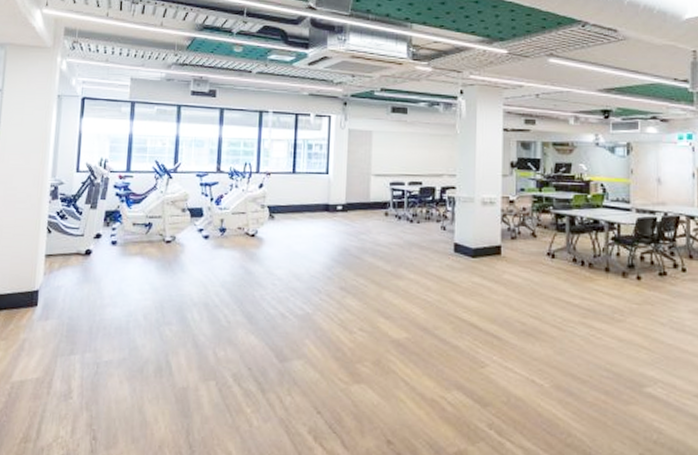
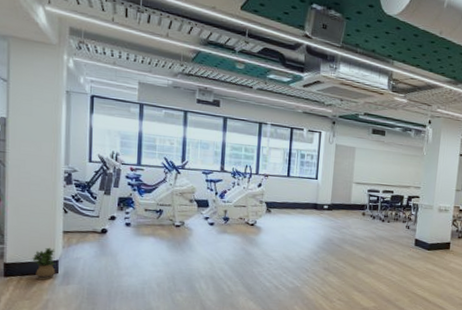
potted plant: none [11,274,36,315] -> present [32,247,56,280]

